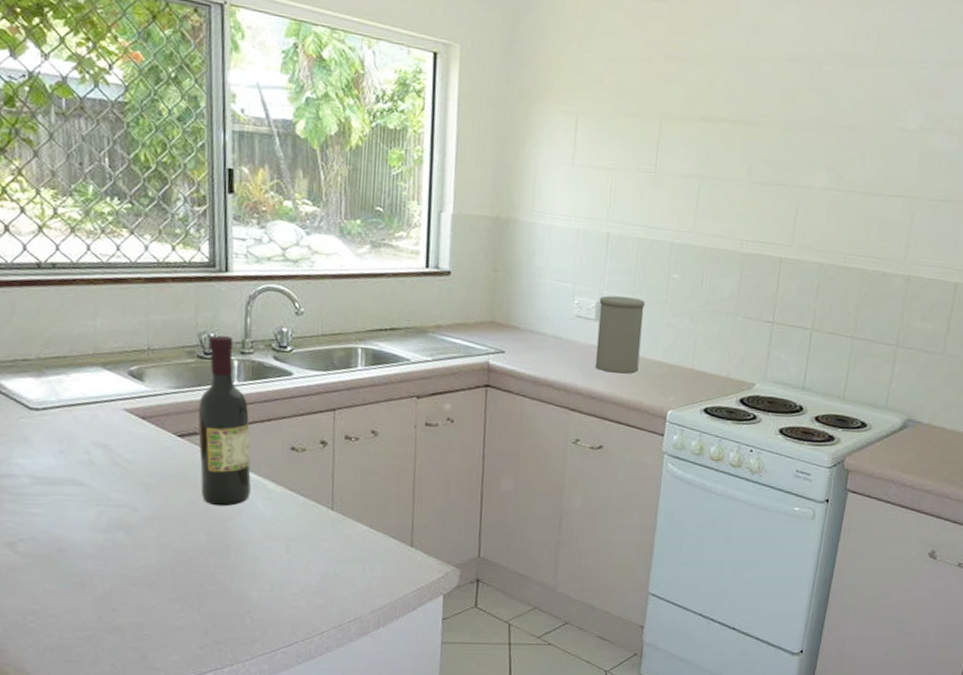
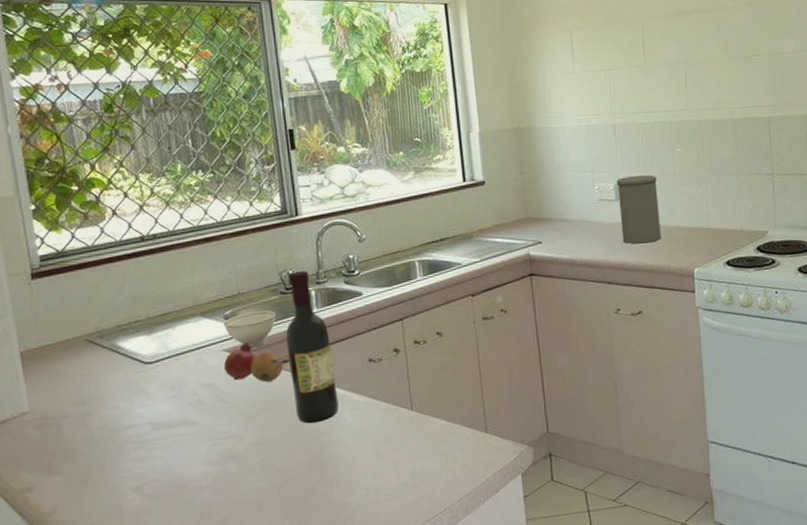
fruit: none [122,405,161,446] -> present [223,343,255,381]
bowl: none [127,371,189,413] -> present [223,310,276,348]
fruit: none [153,418,192,453] -> present [250,350,283,382]

